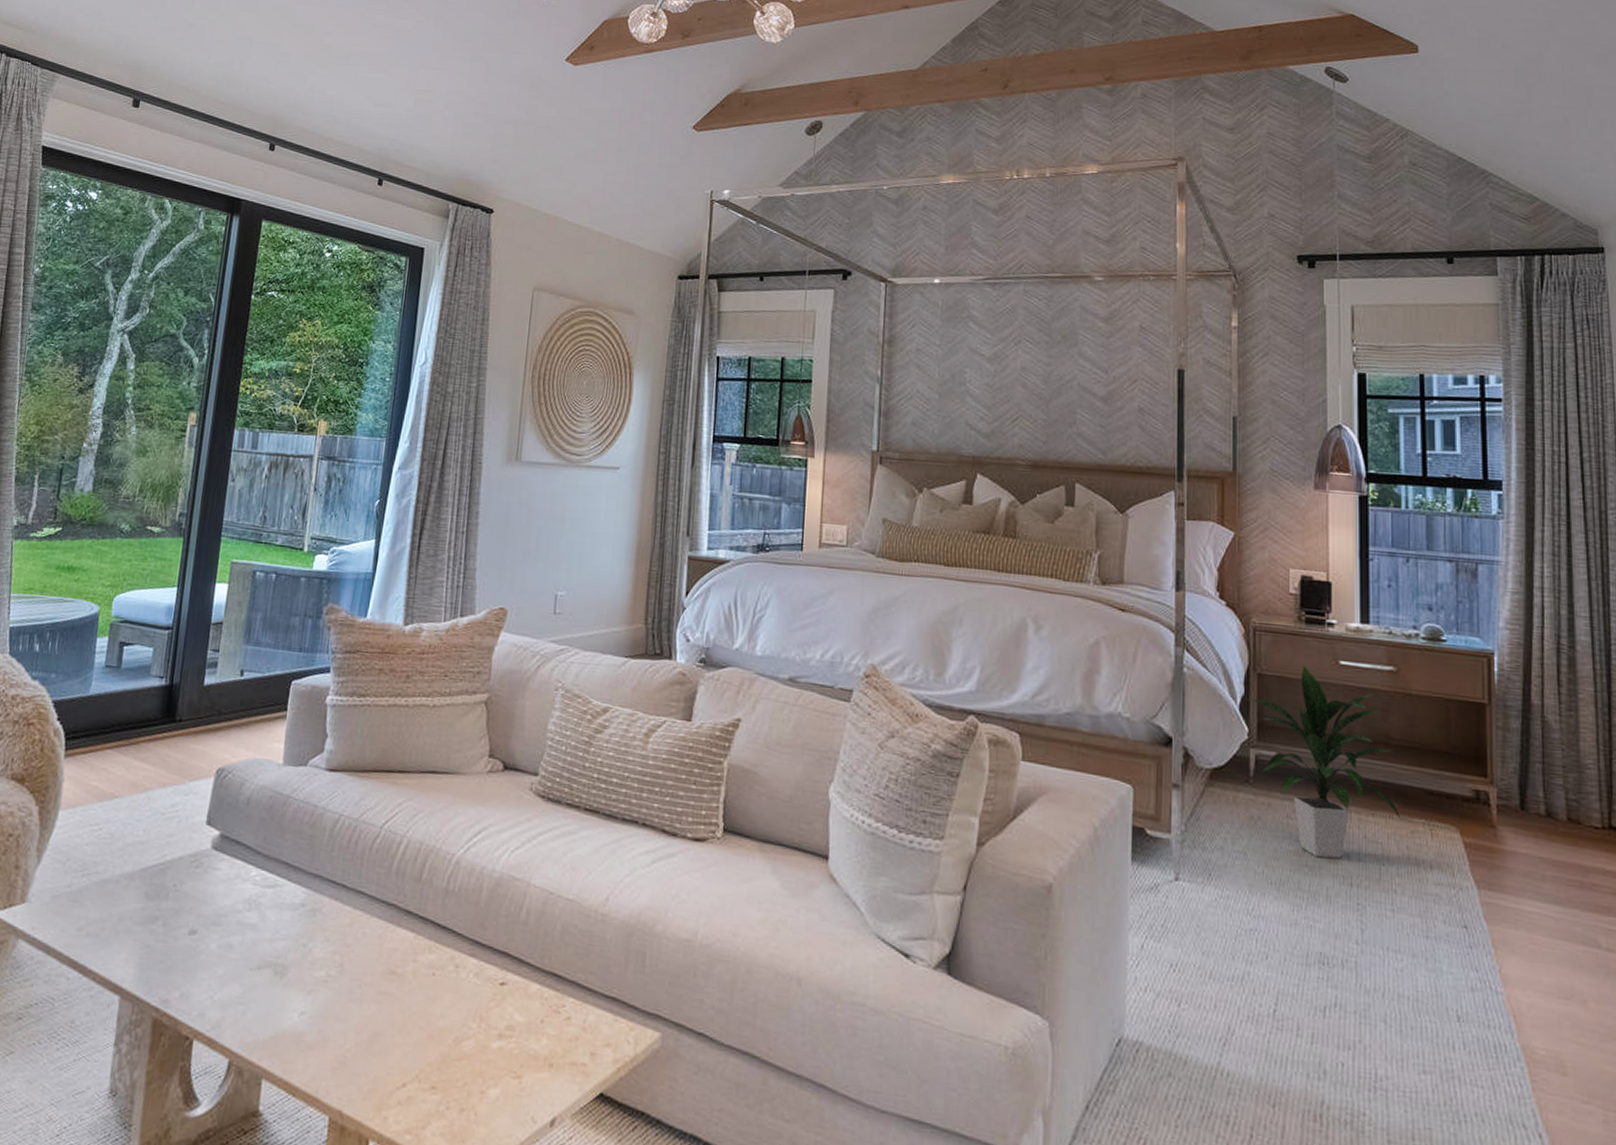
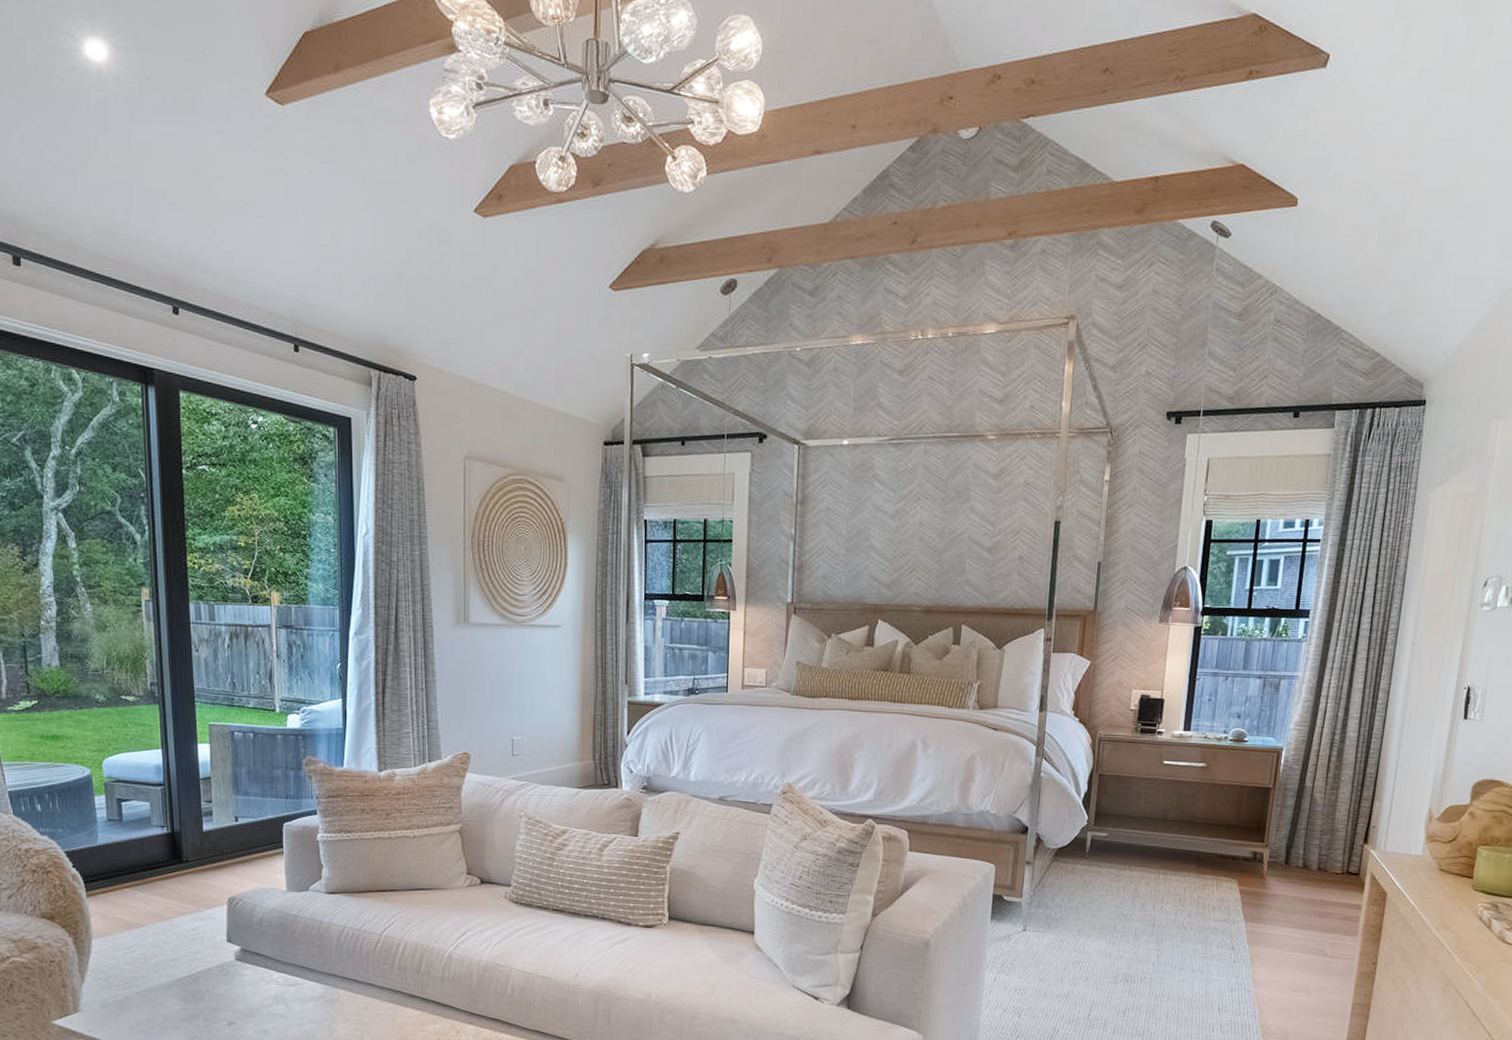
indoor plant: present [1247,664,1401,859] -> none [1089,765,1197,908]

